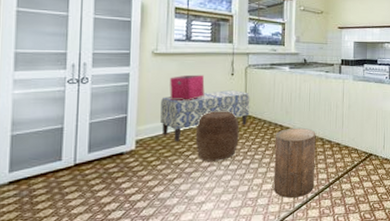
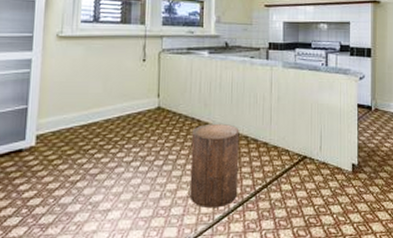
bench: present [160,89,250,141] -> none [64,77,164,137]
storage bin: present [170,74,205,100] -> none [74,60,113,90]
stool: present [196,110,239,161] -> none [102,101,151,161]

